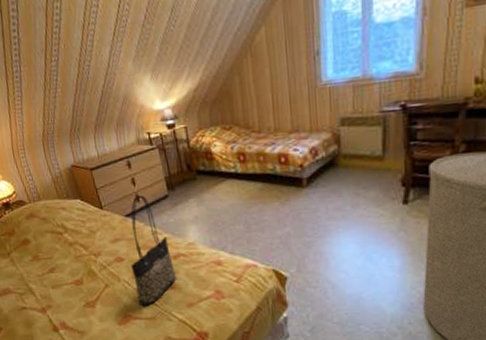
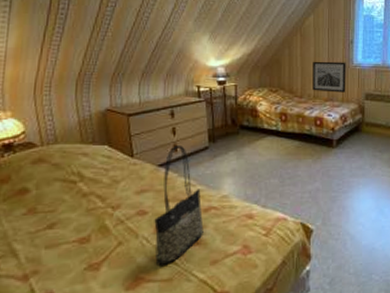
wall art: none [269,81,315,123] -> present [312,61,346,93]

